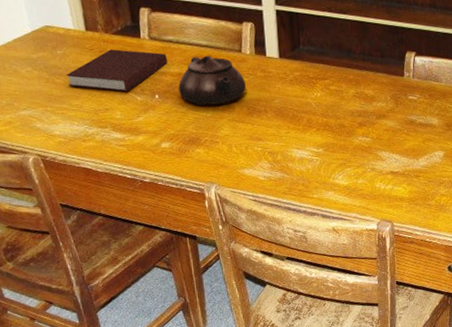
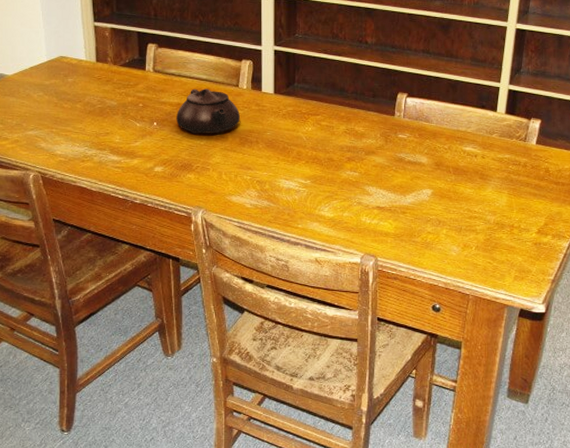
notebook: present [66,49,167,92] -> none [73,79,168,118]

